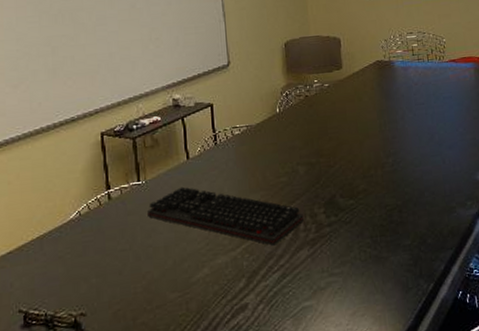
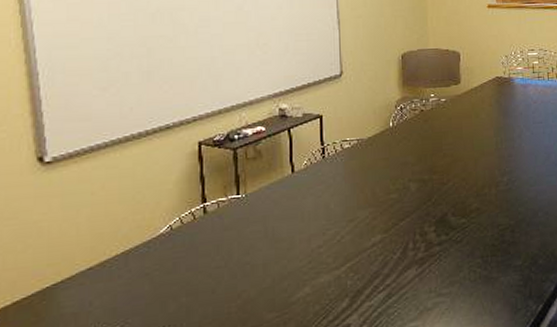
keyboard: present [147,186,304,246] -> none [246,201,413,265]

